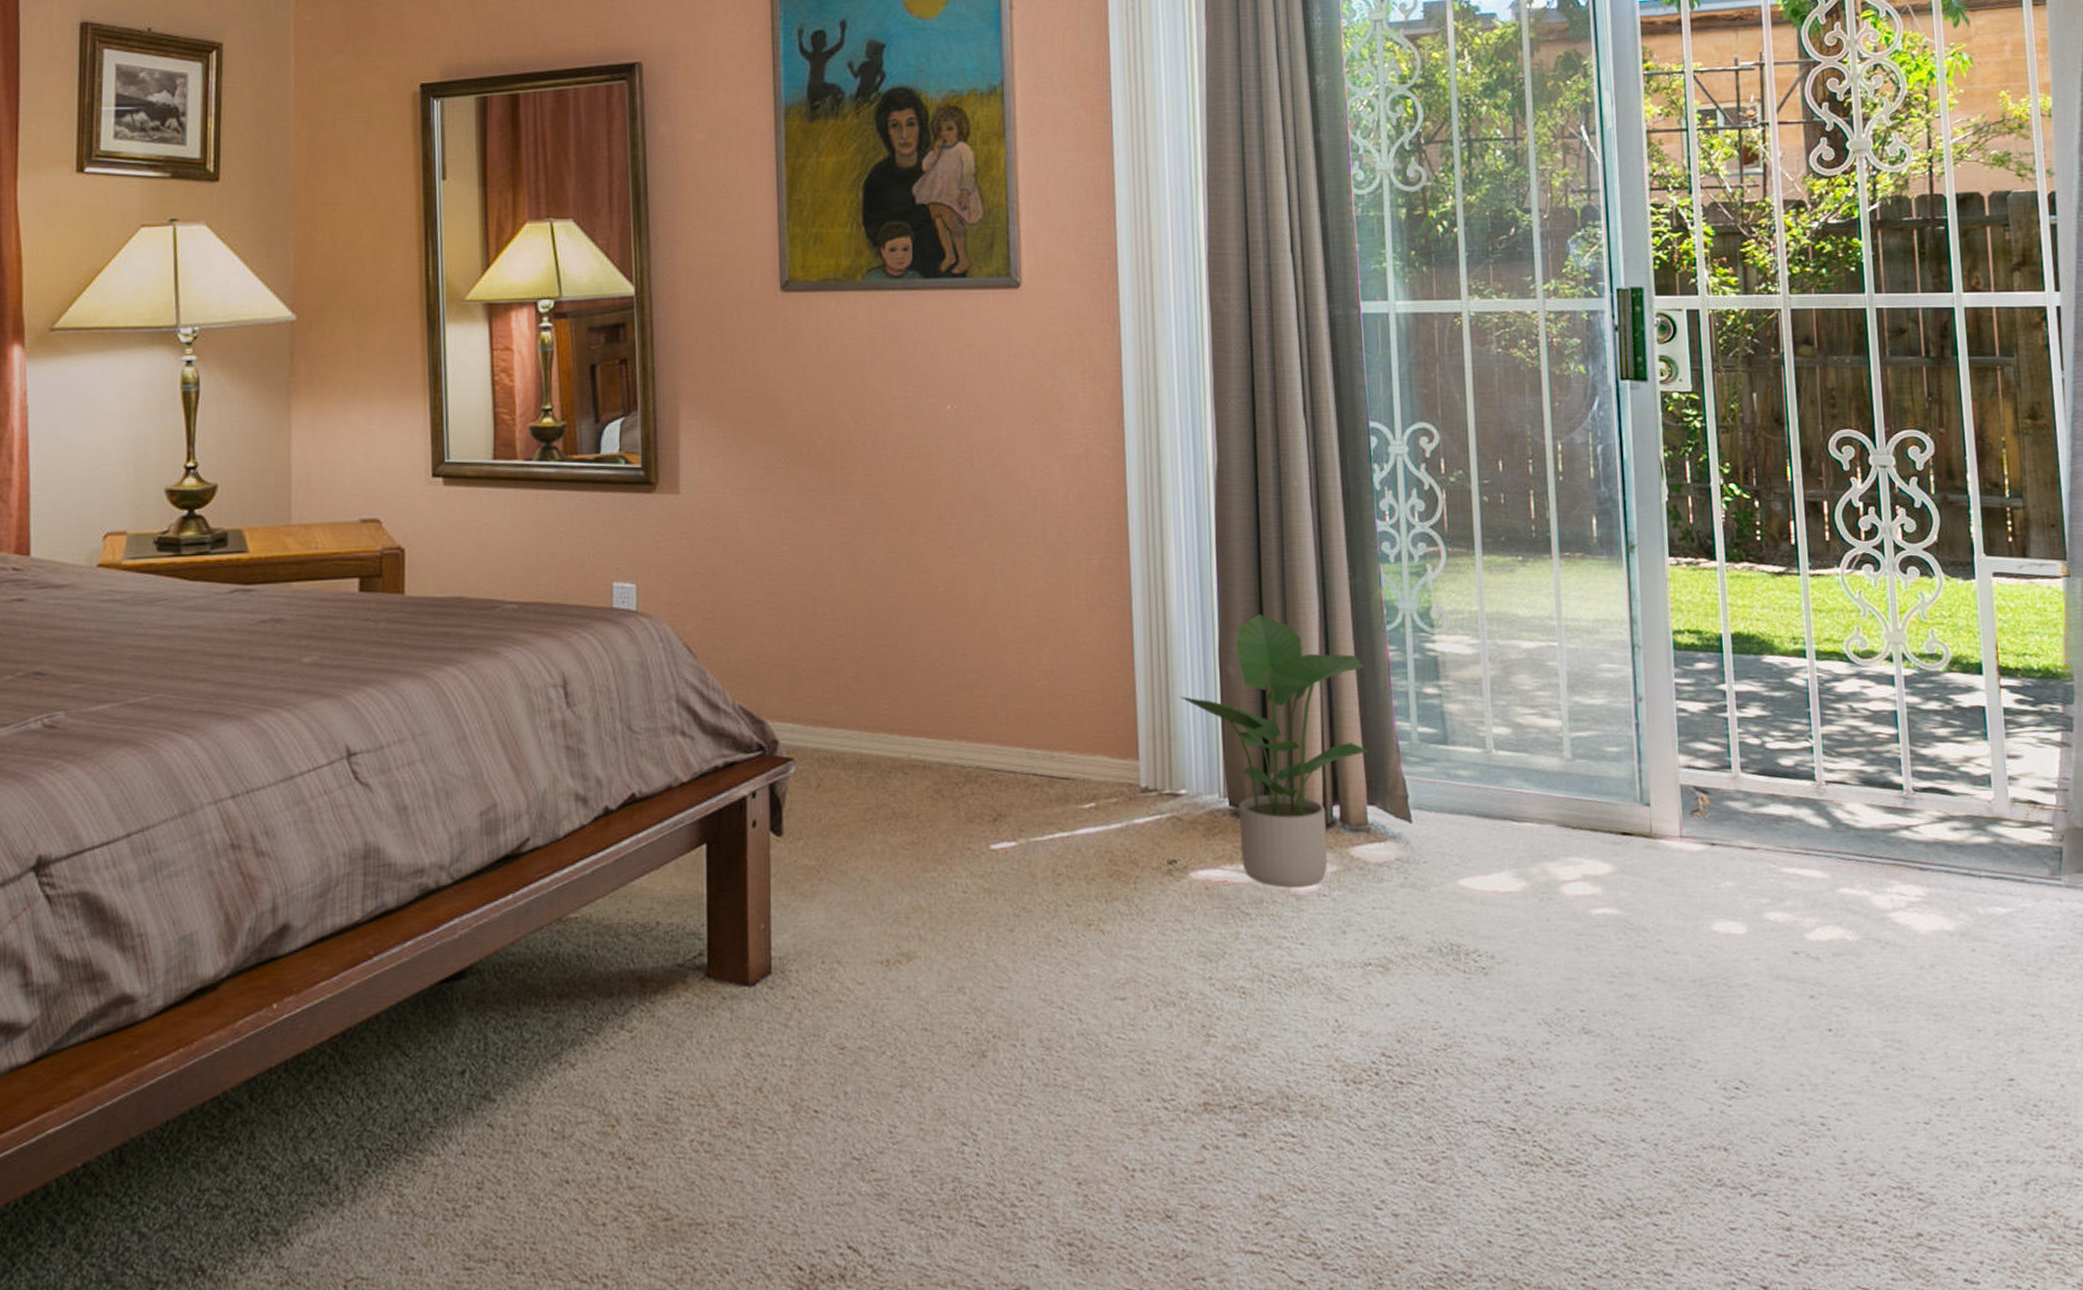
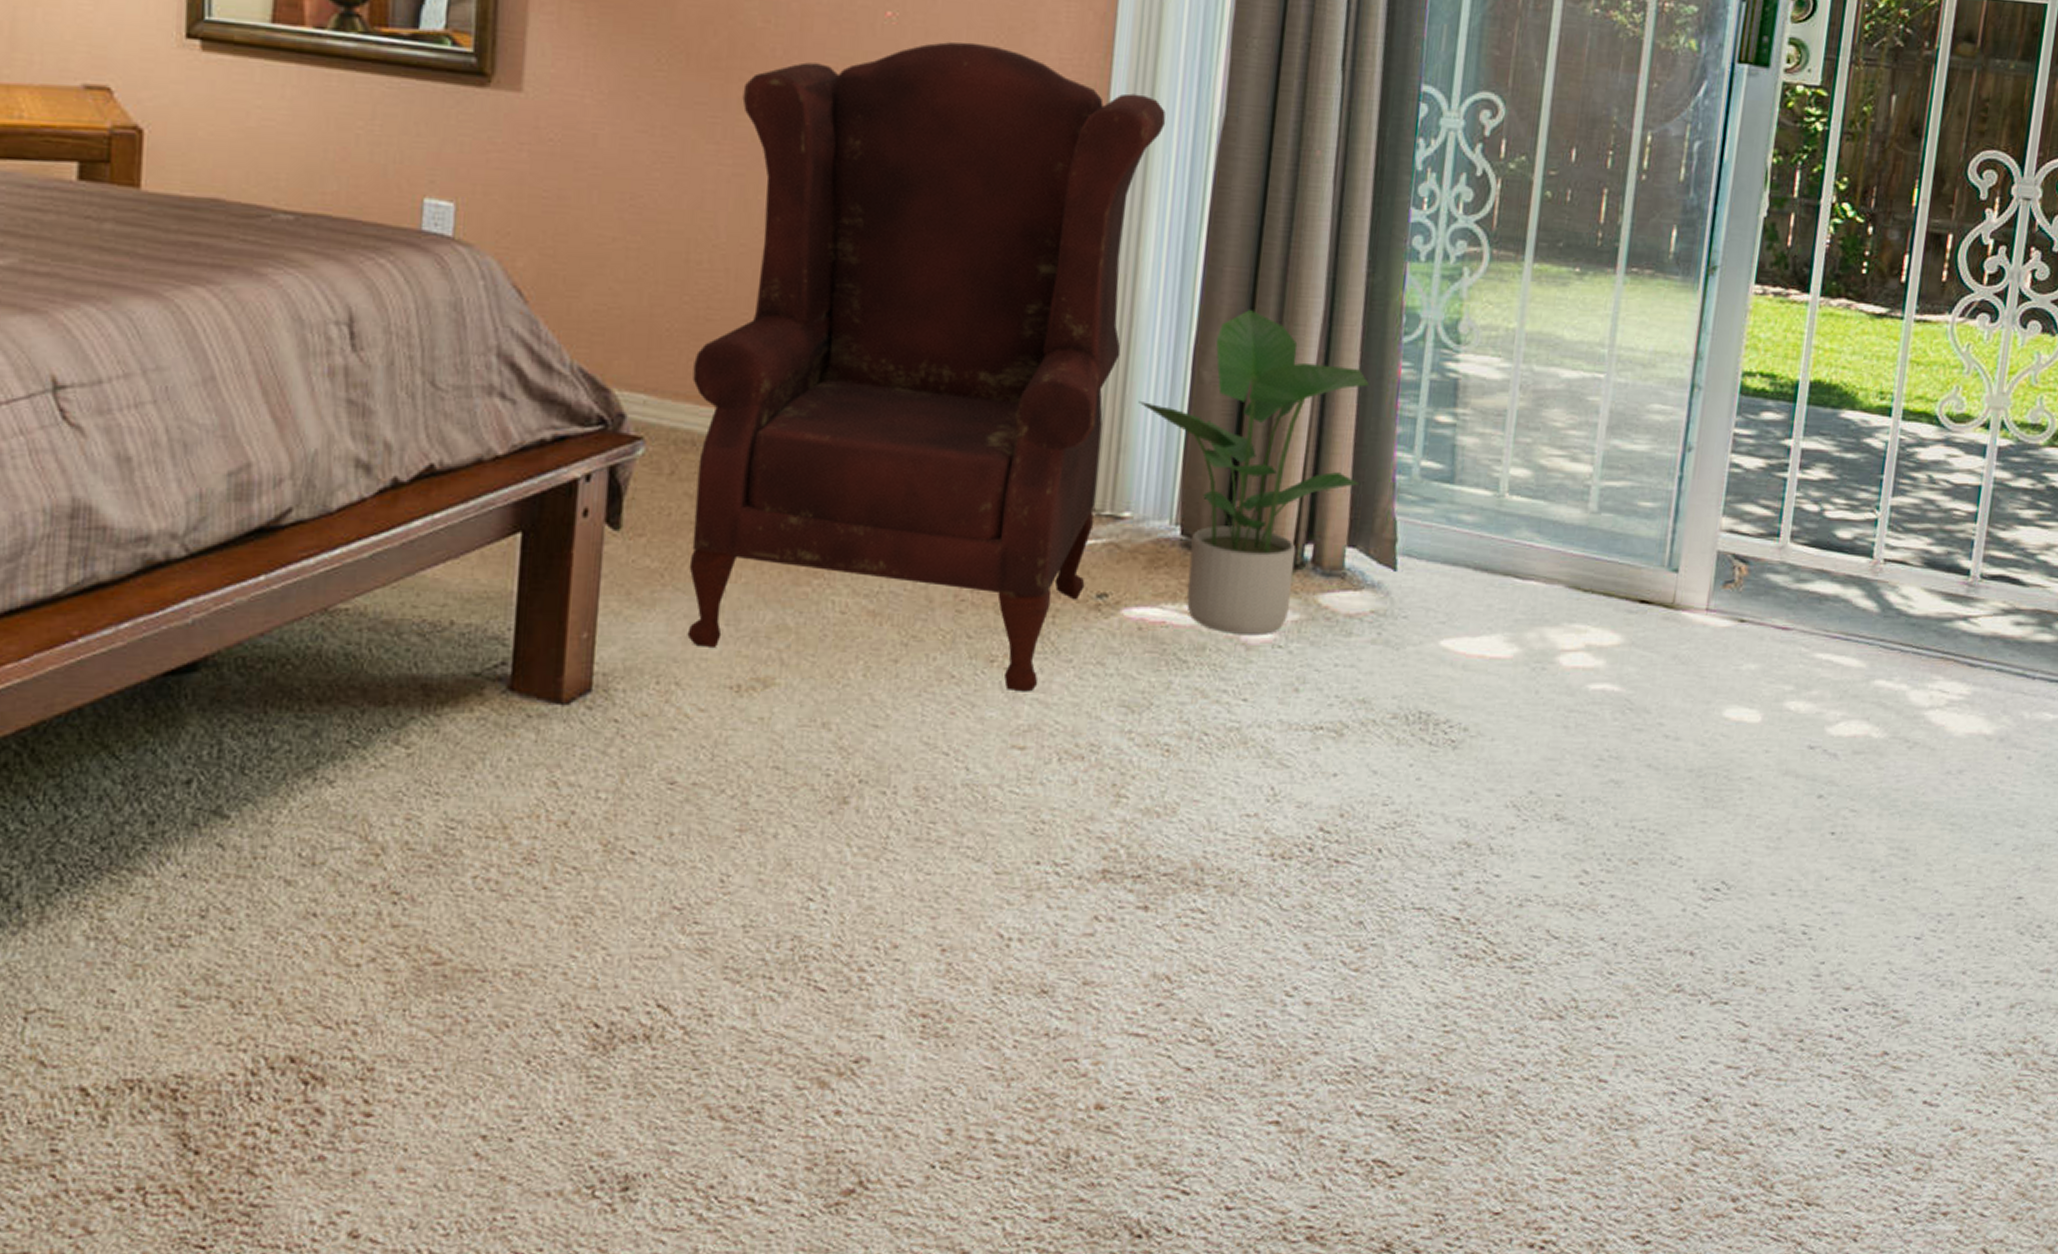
armchair: none [827,423,1172,950] -> present [687,42,1166,692]

